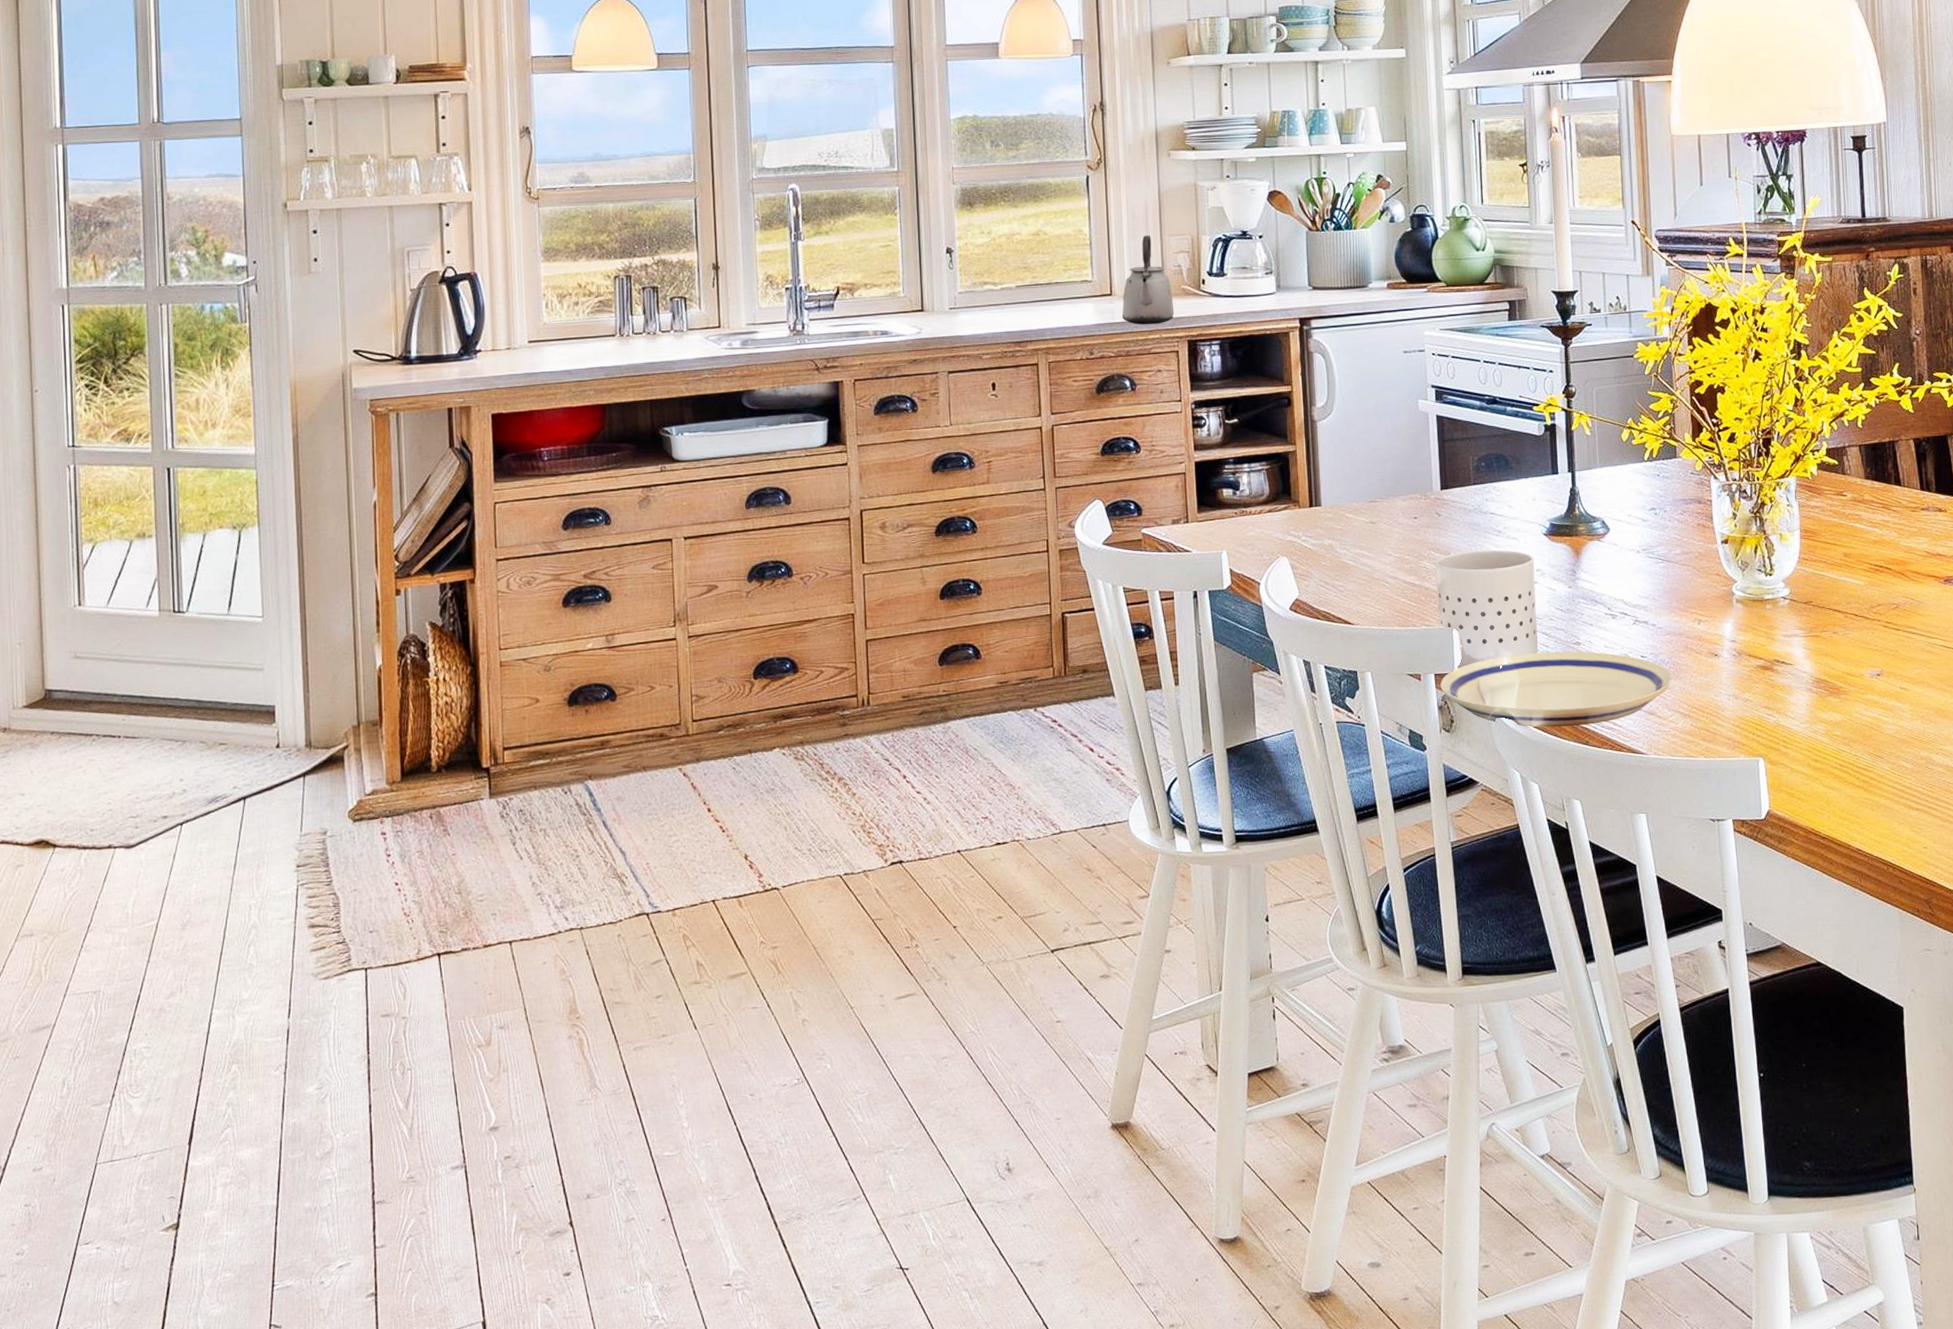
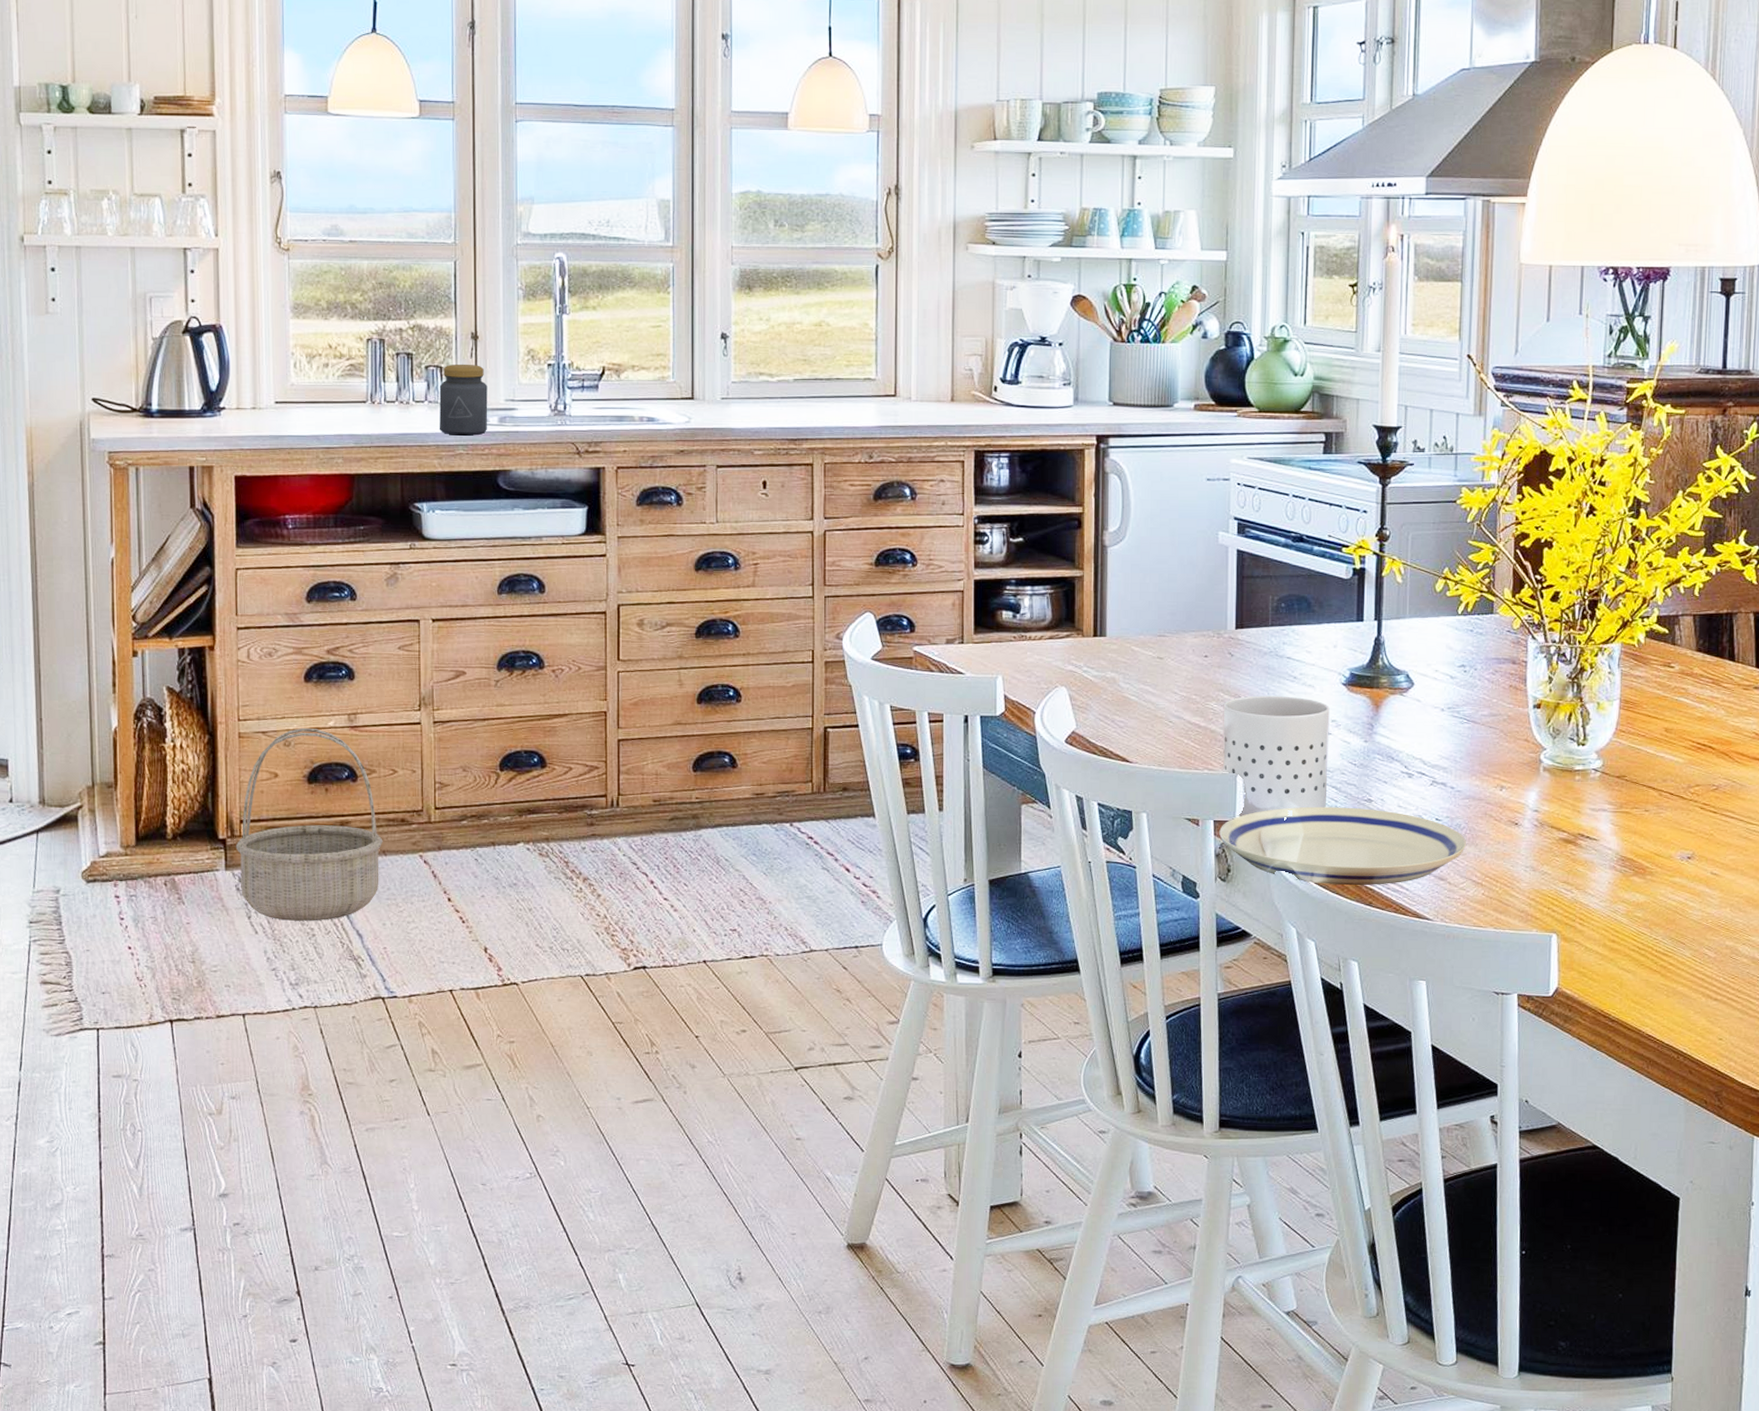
basket: none [499,652,643,844] -> present [235,728,383,921]
jar: none [684,293,731,361] -> present [439,363,488,436]
kettle: present [1121,235,1175,325] -> none [905,334,962,431]

